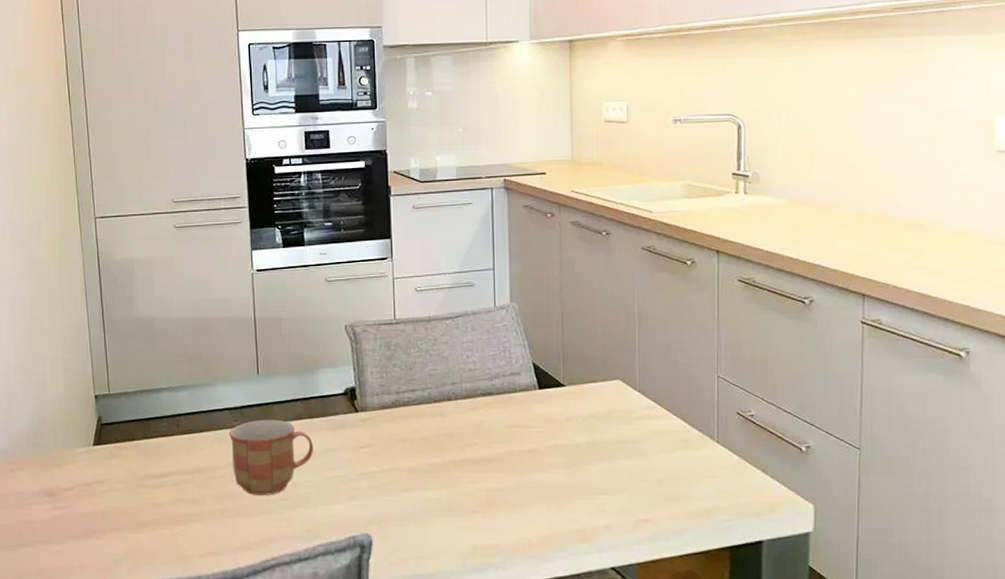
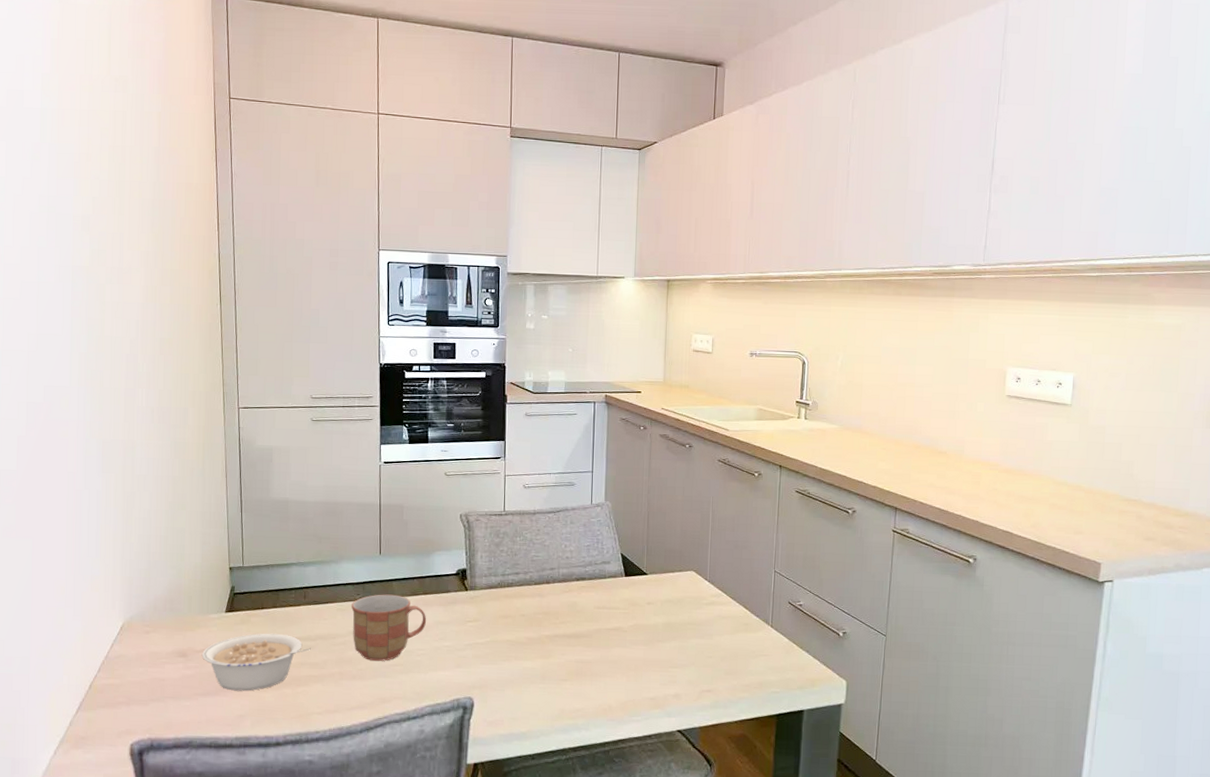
legume: none [70,467,188,533] -> present [201,633,311,691]

